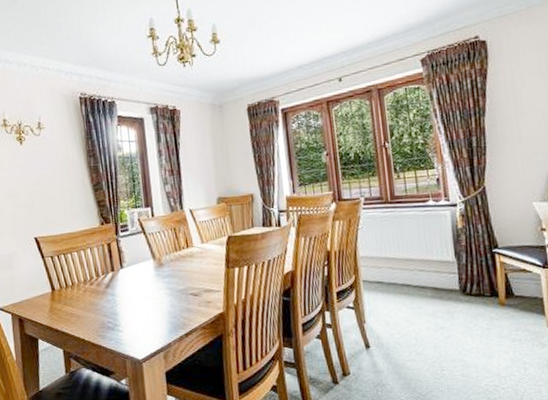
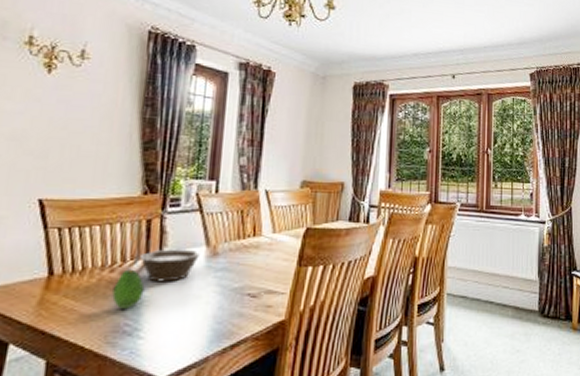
fruit: none [95,281,116,311] -> present [112,269,145,309]
bowl: none [108,263,150,290] -> present [140,249,200,282]

